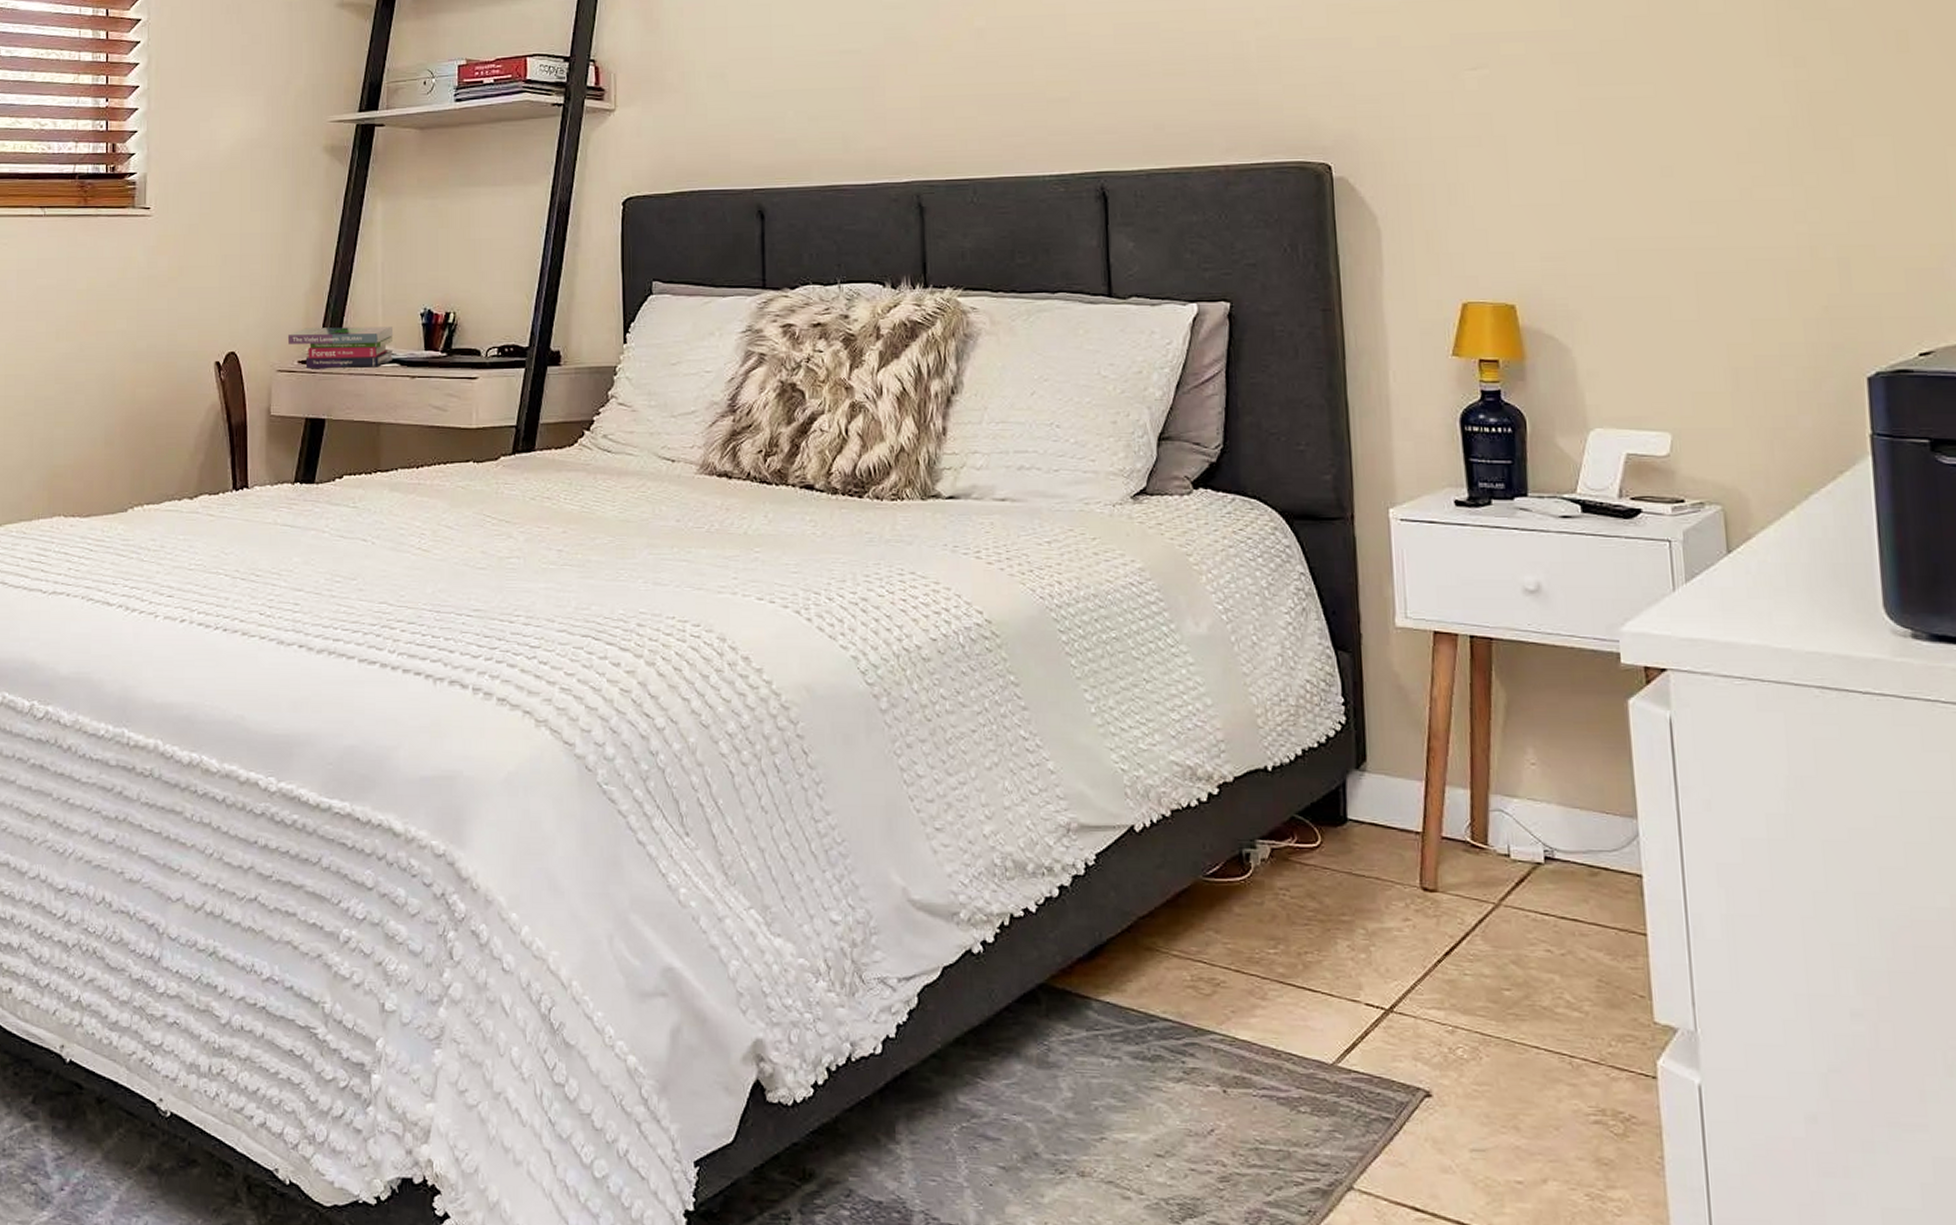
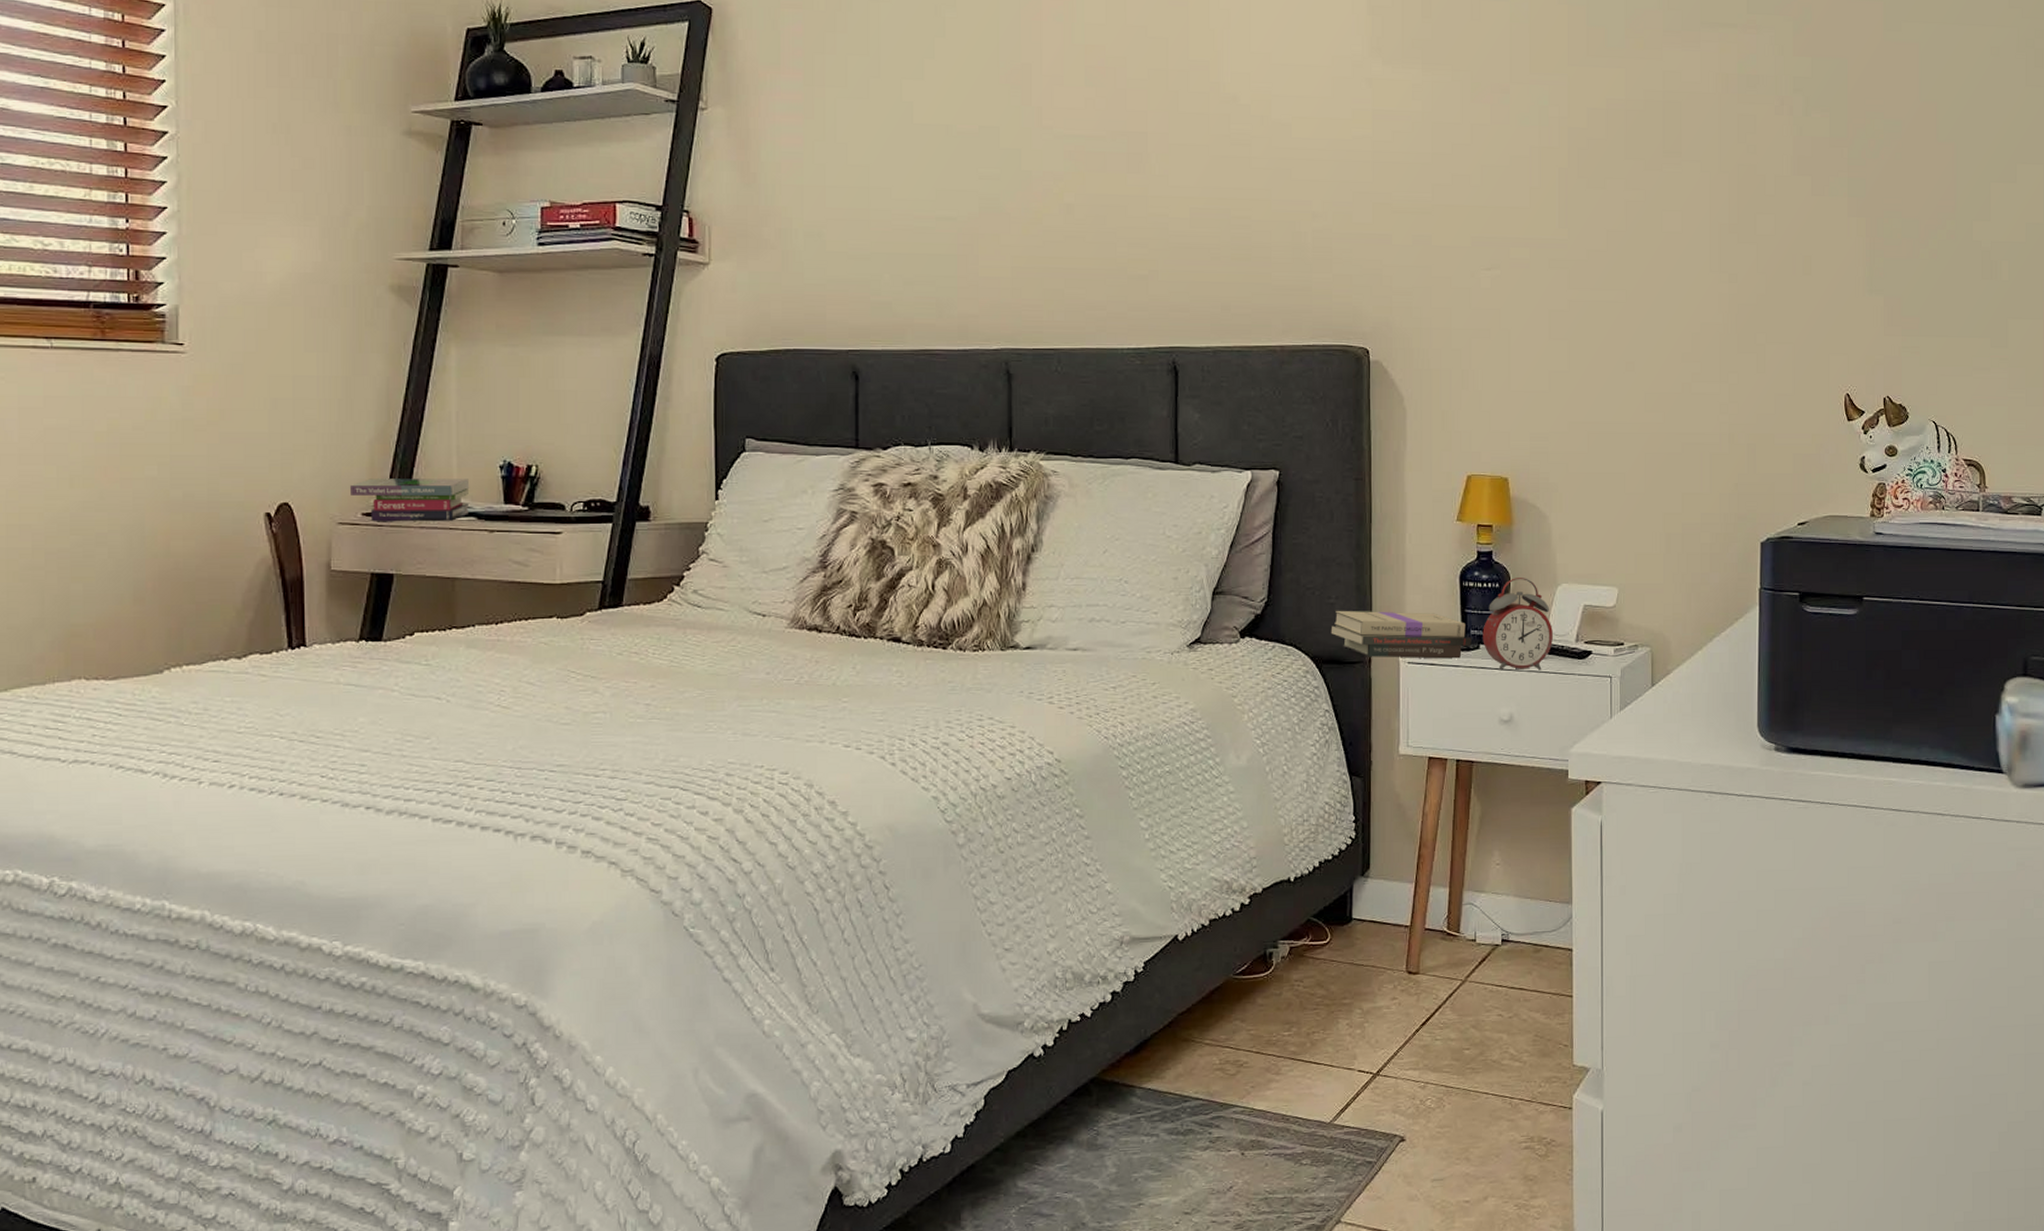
books: none [1302,458,1481,516] -> present [1331,610,1472,659]
alarm clock: none [1494,421,1588,531] -> present [1483,578,1553,670]

